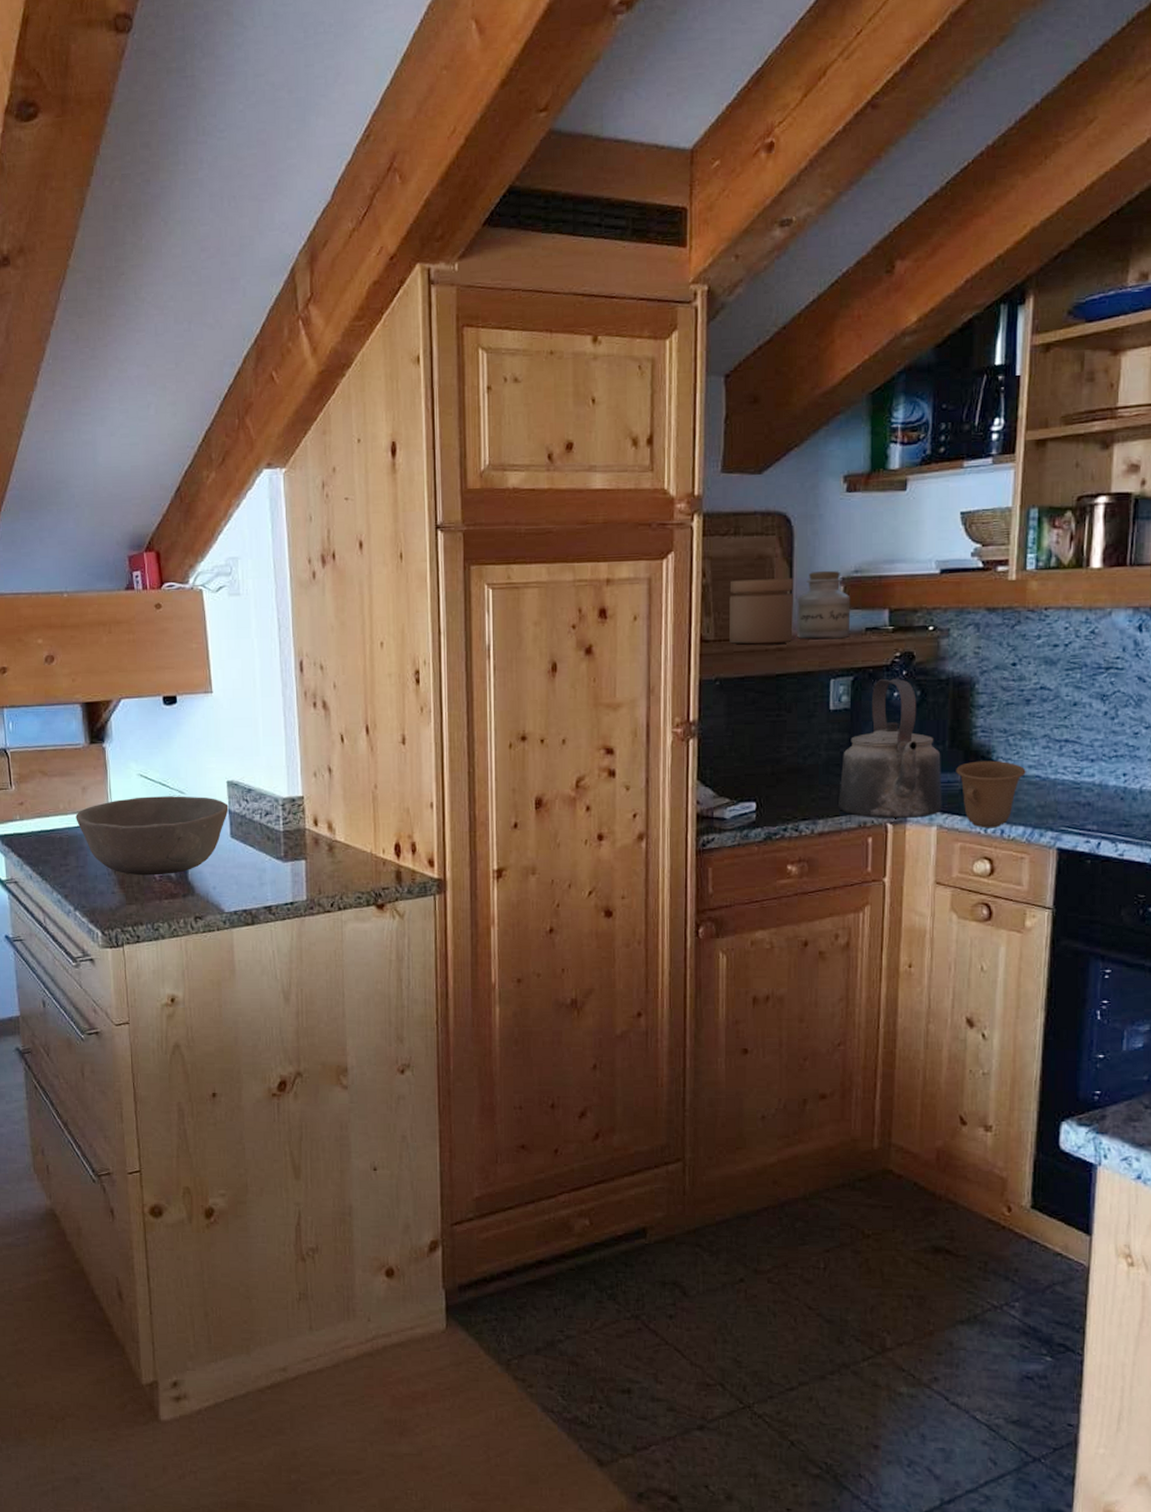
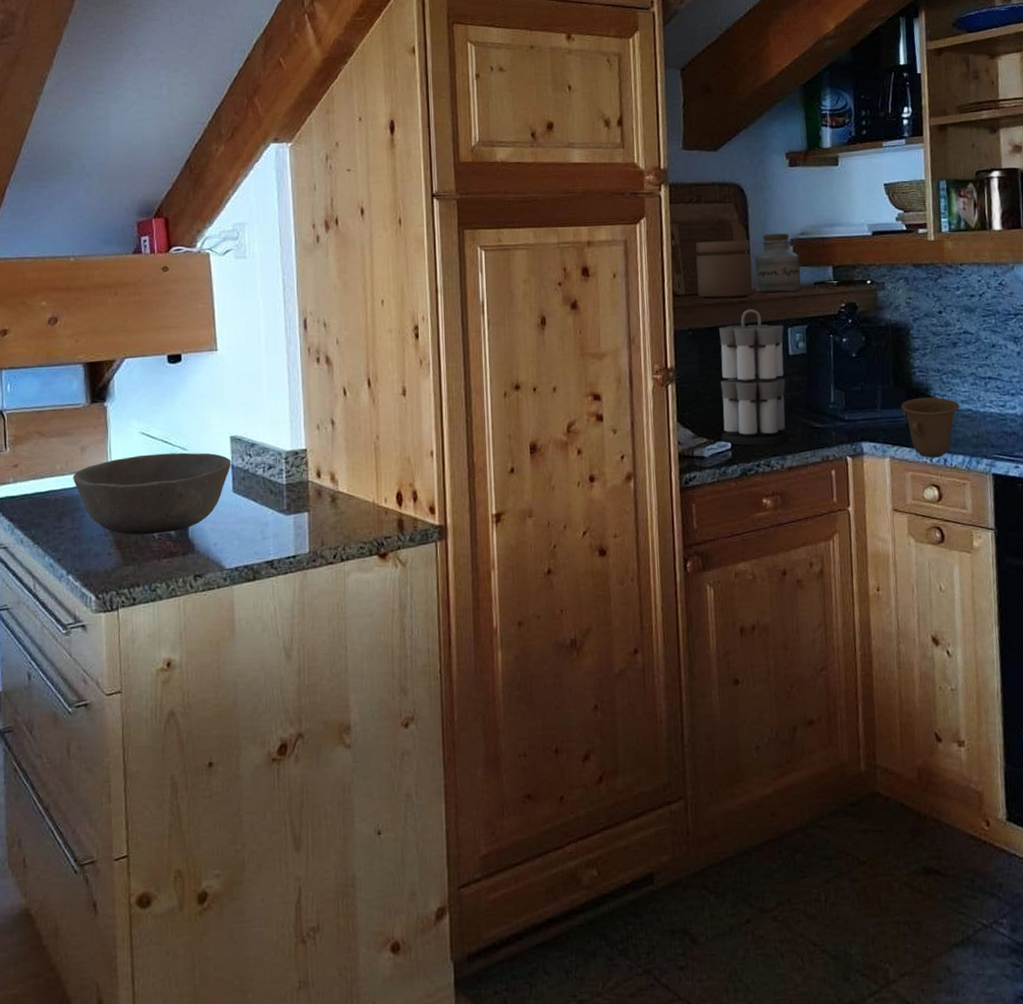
spice rack: none [745,657,825,808] -> present [719,309,790,446]
kettle: present [839,678,942,819] -> none [803,326,893,453]

